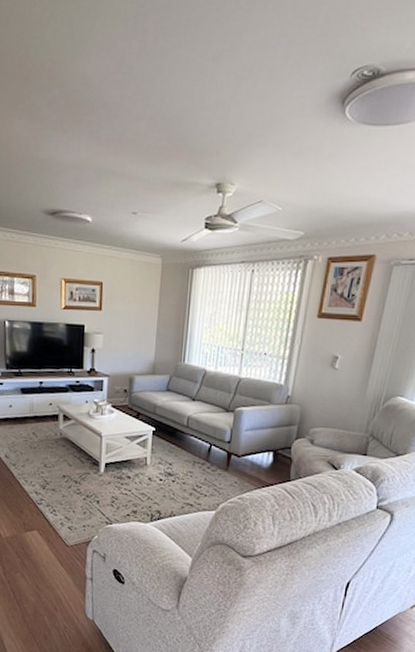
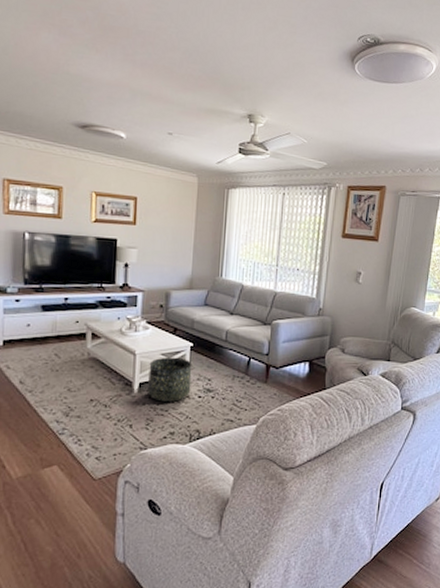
basket: none [113,440,154,483] -> present [148,357,192,402]

